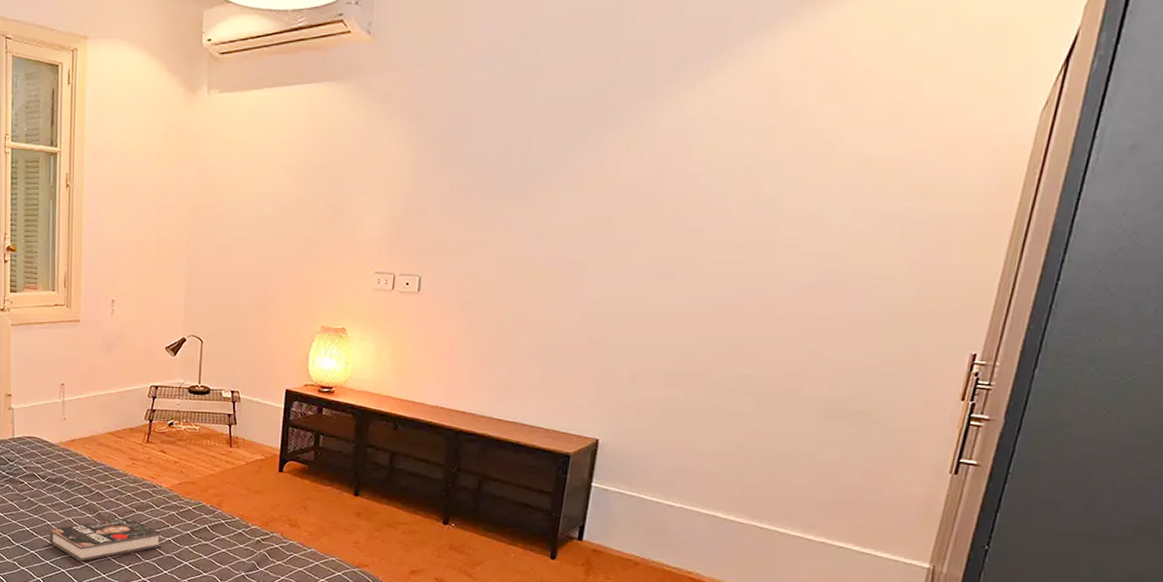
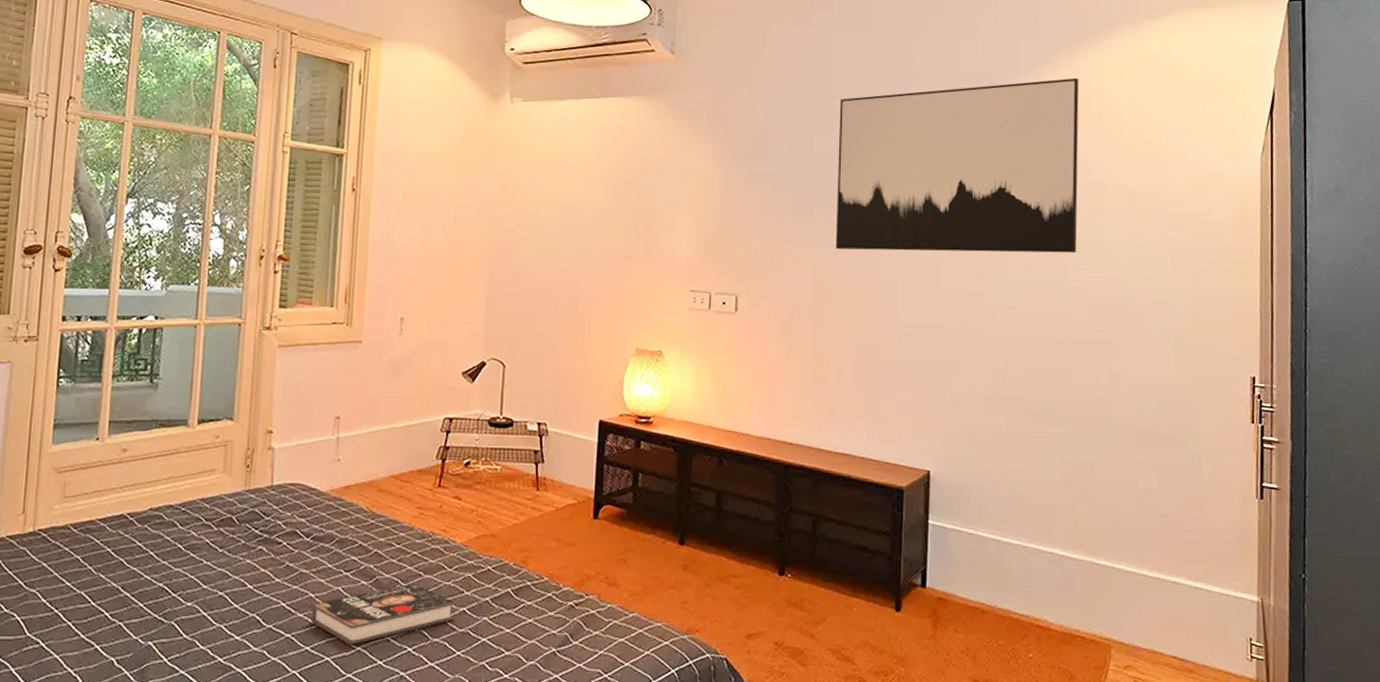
wall art: none [524,32,827,230] -> present [835,78,1079,253]

